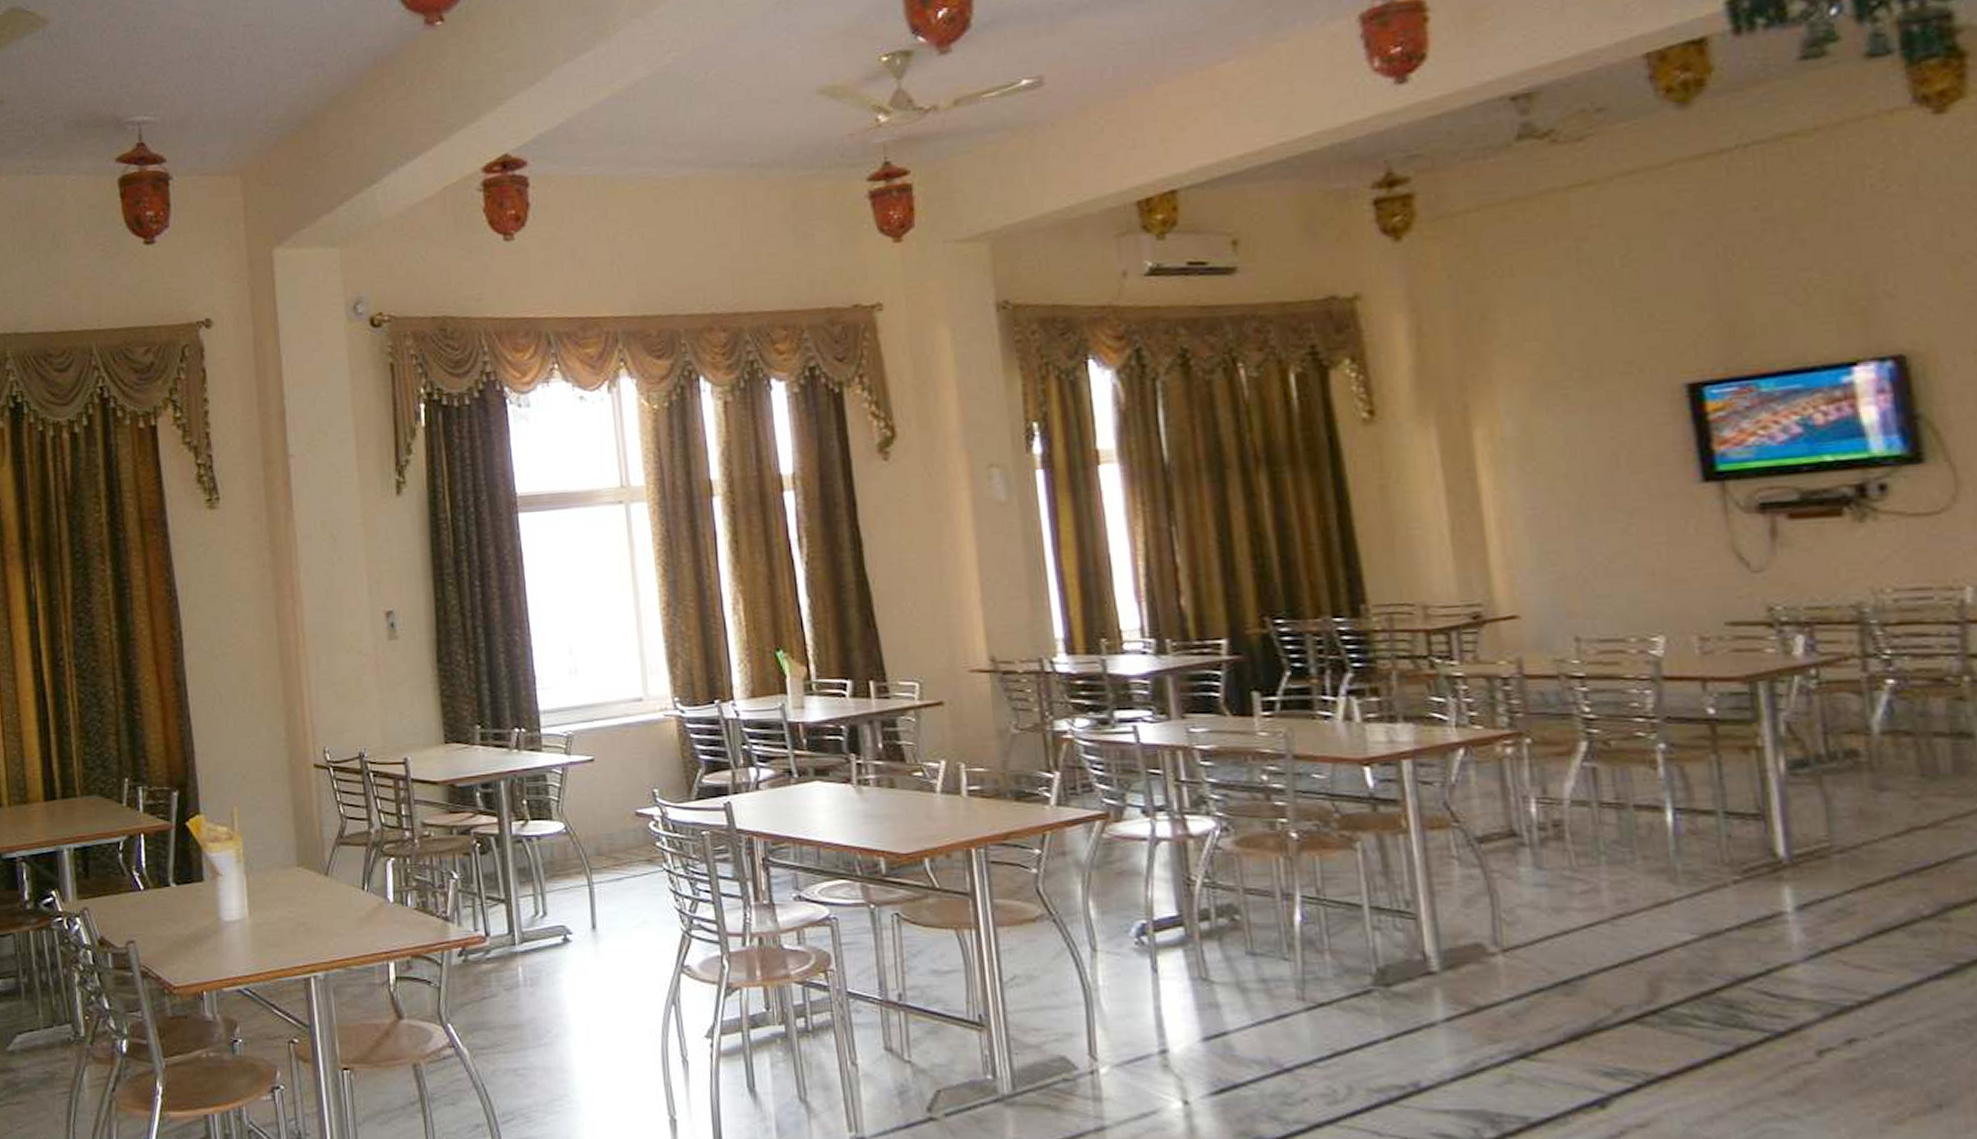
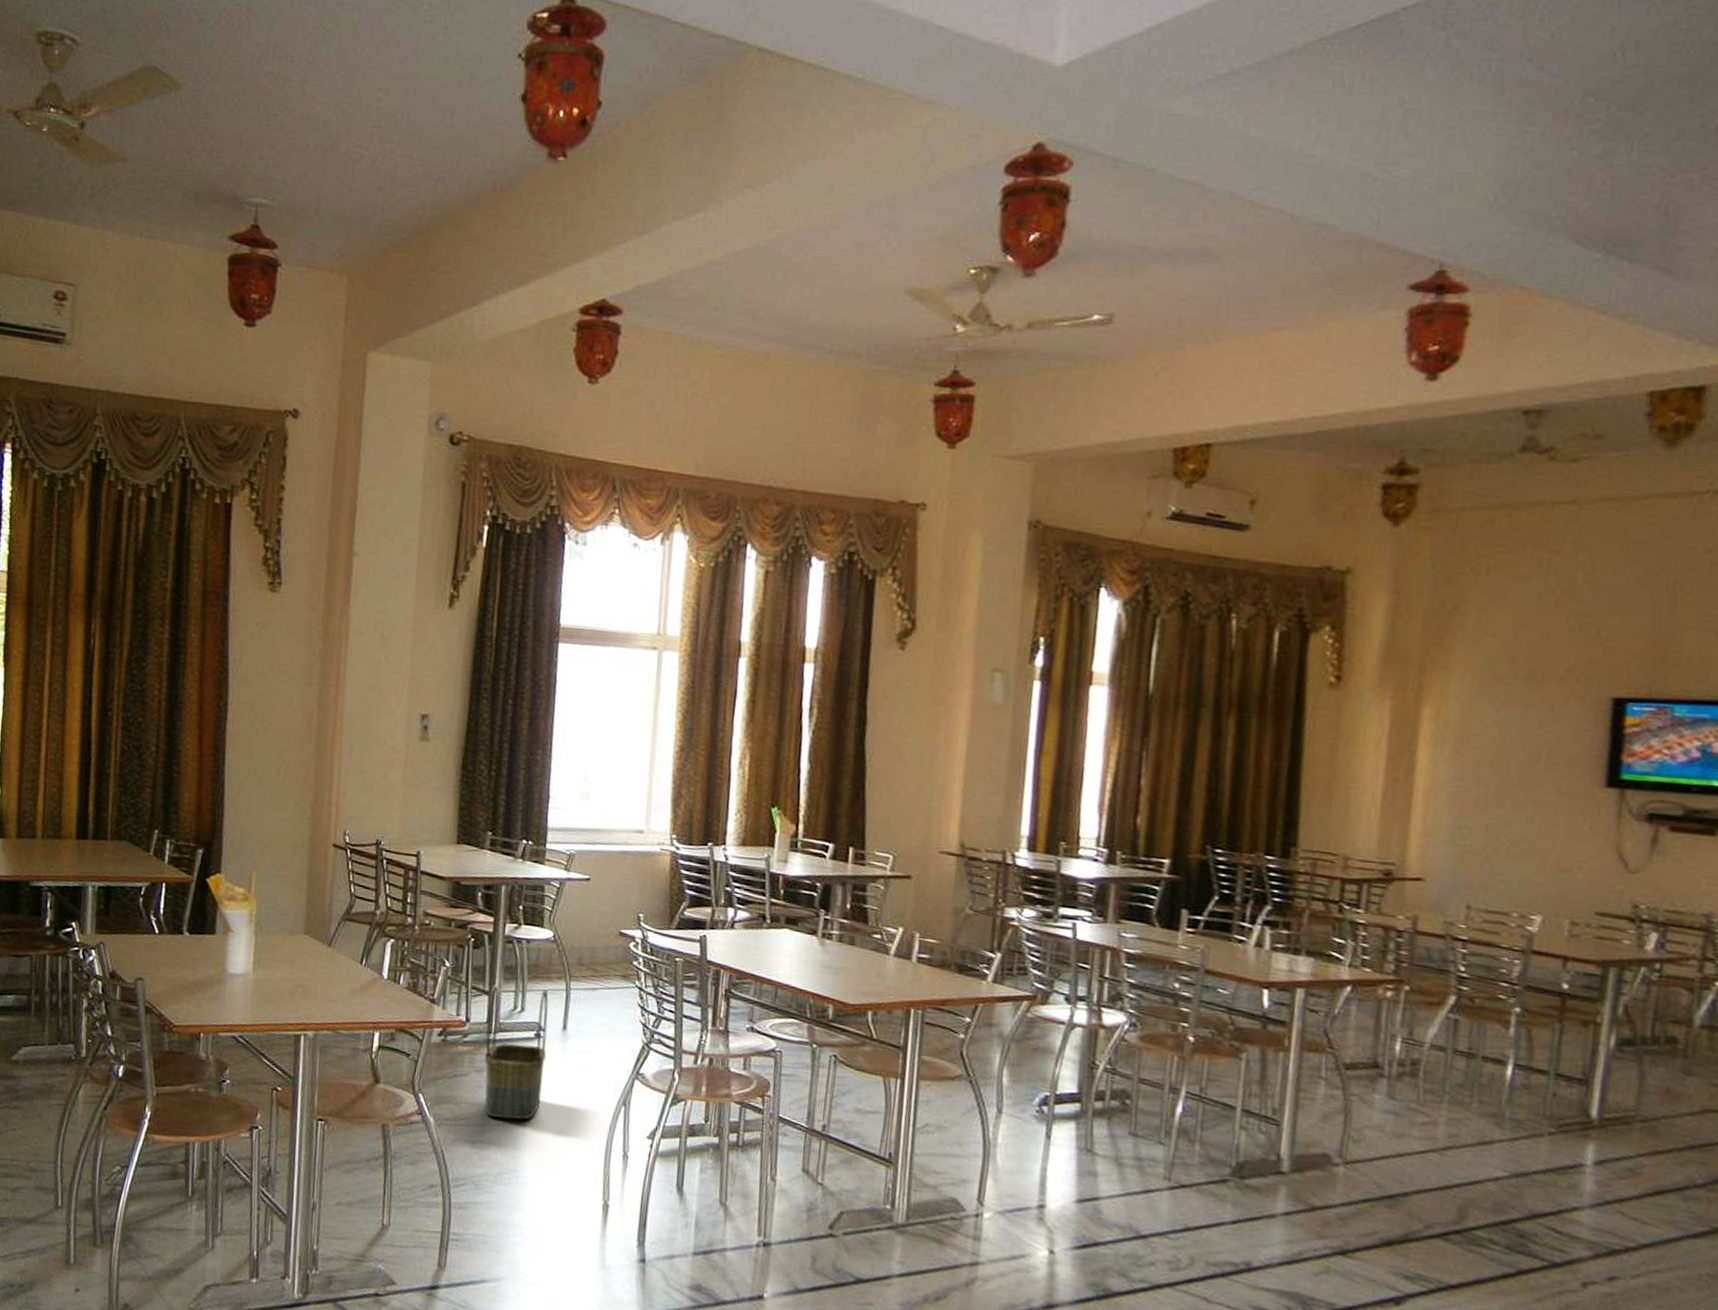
basket: none [506,887,582,1038] -> present [484,984,549,1120]

